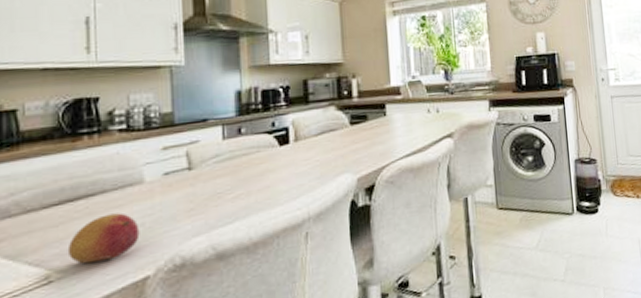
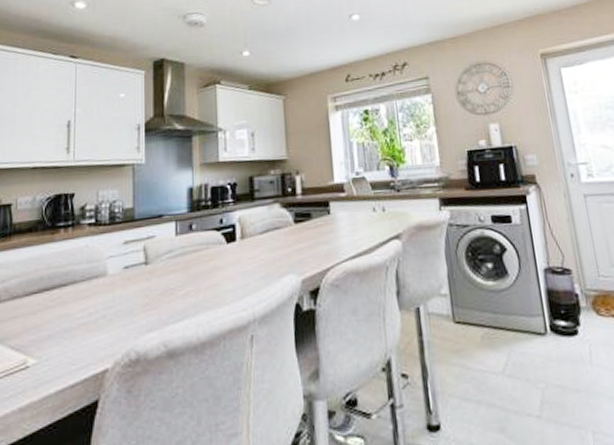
fruit: present [67,213,140,264] -> none [42,304,102,352]

